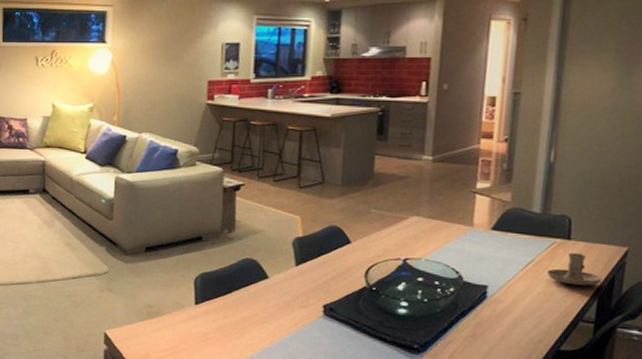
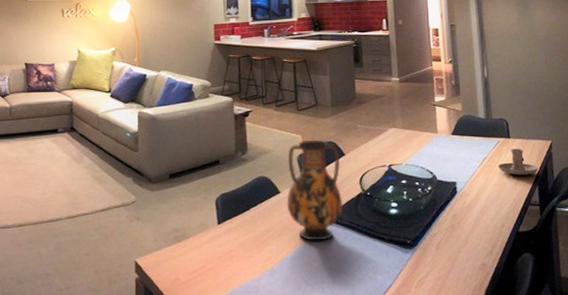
vase: none [274,222,344,334] -> present [286,139,343,241]

